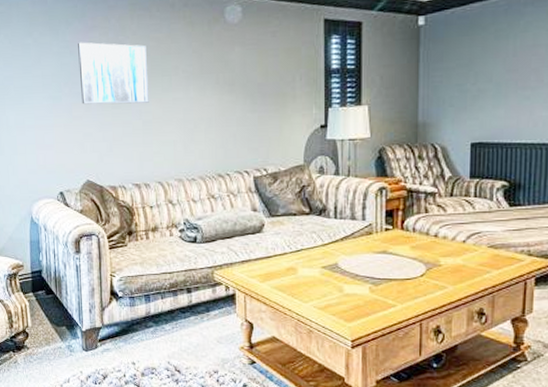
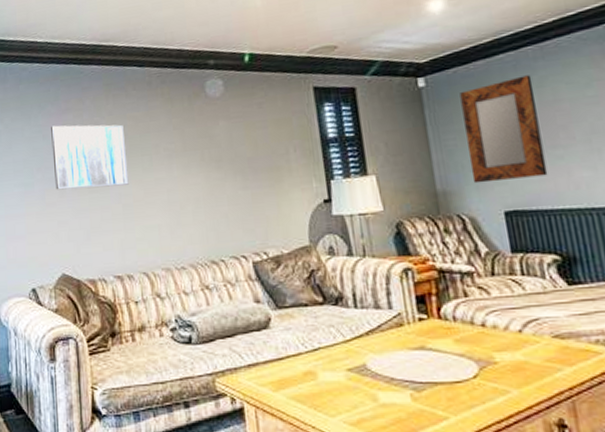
home mirror: none [450,20,519,117] -> present [460,75,548,184]

